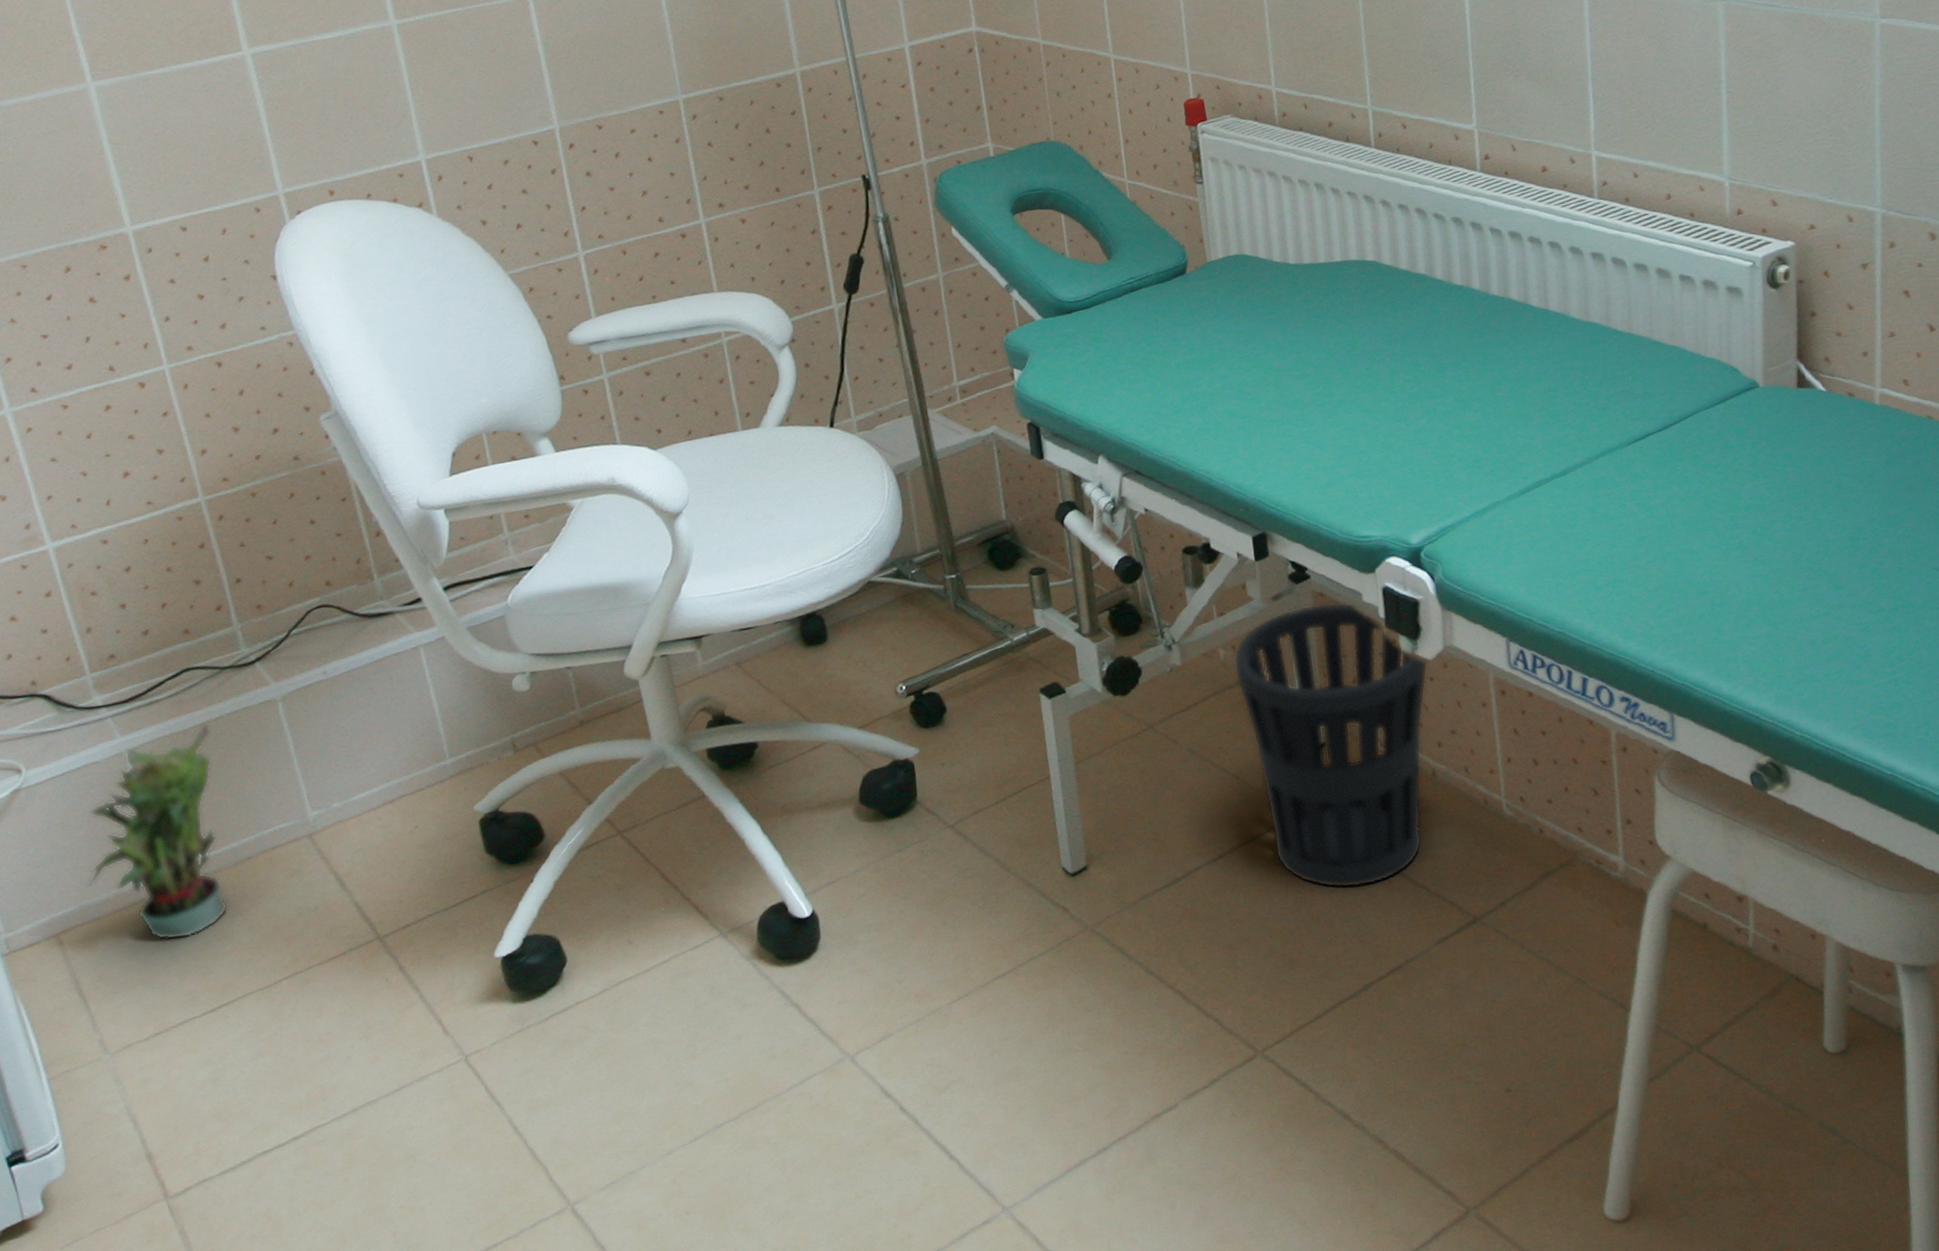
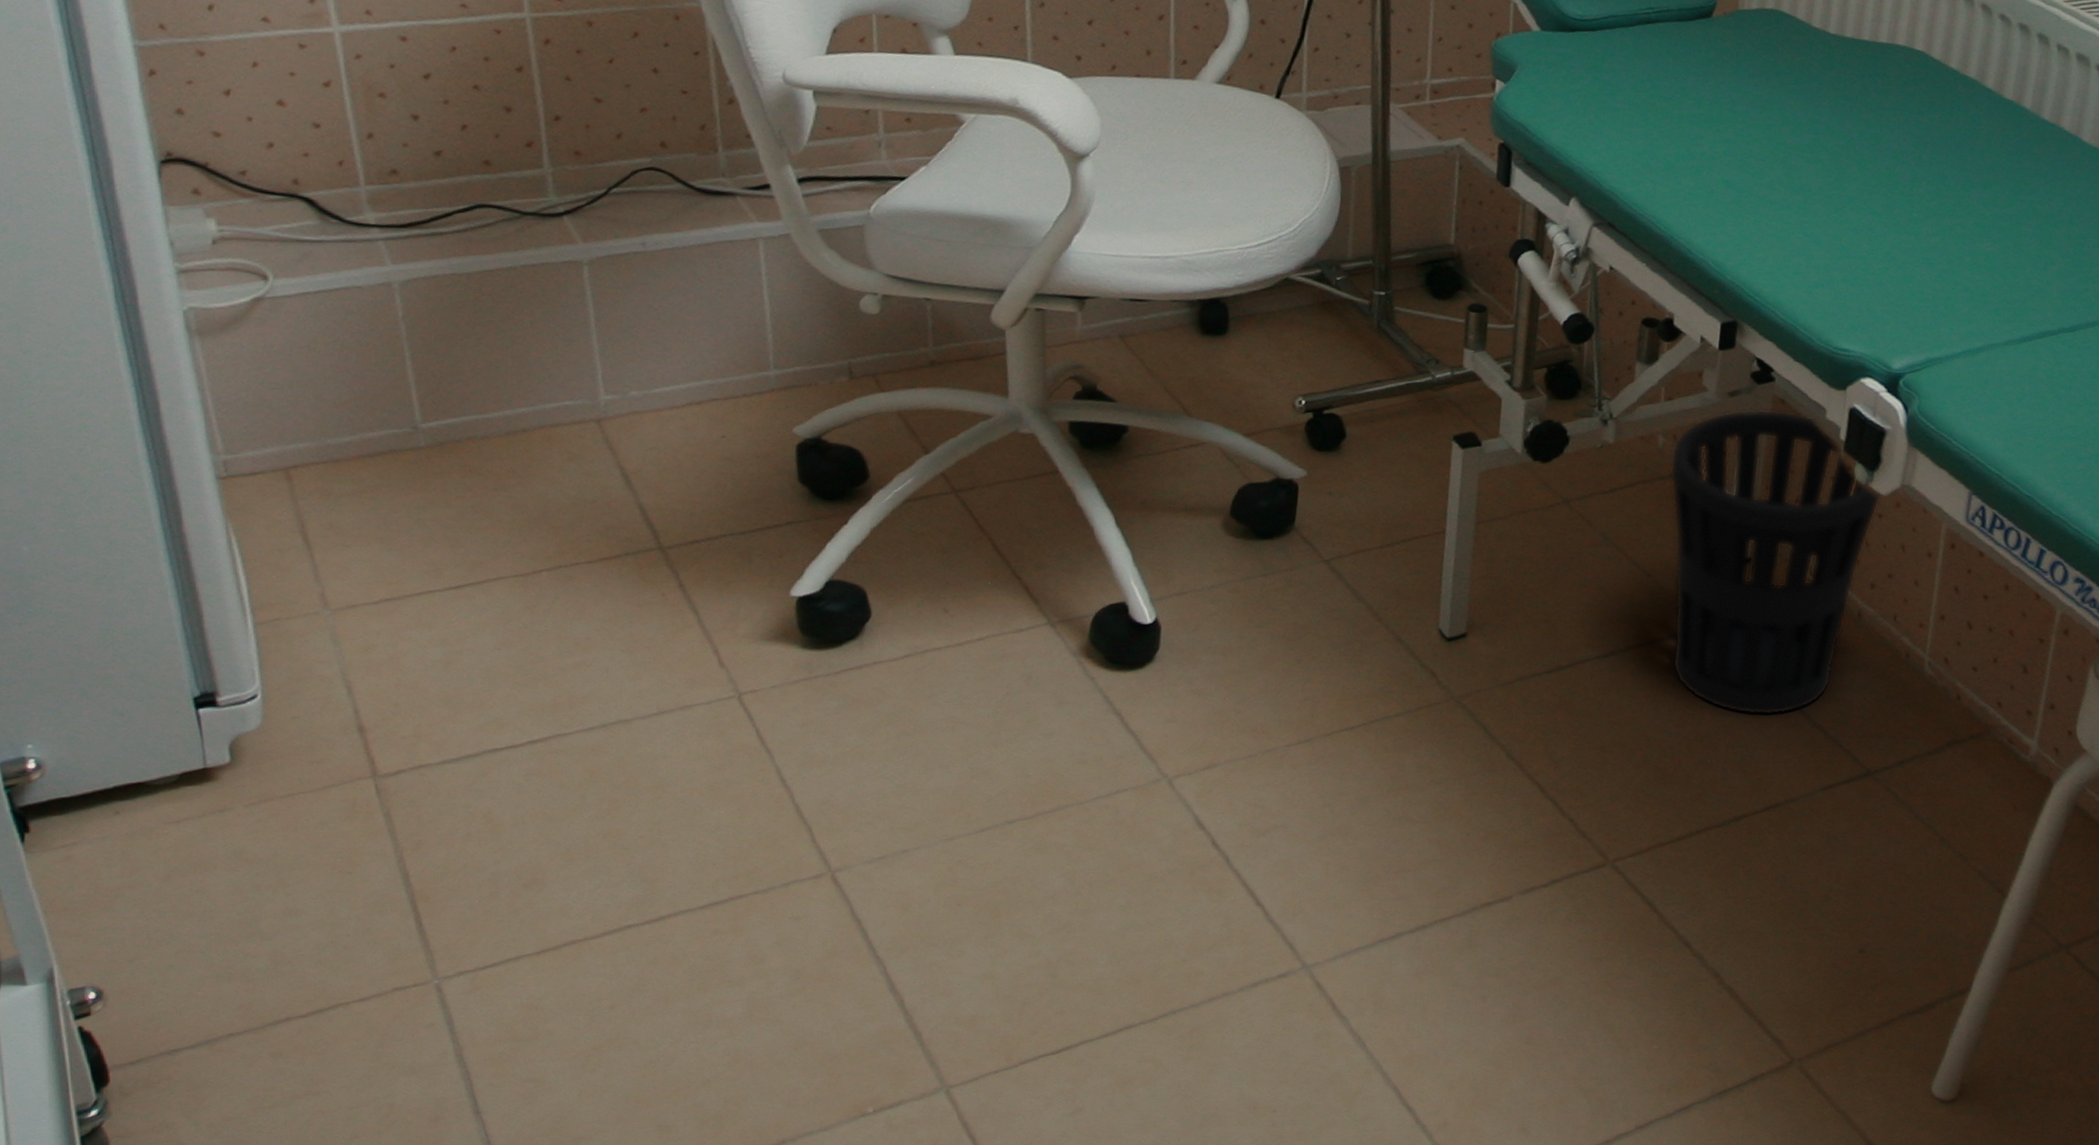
potted plant: present [87,724,229,941] -> none [330,271,500,503]

